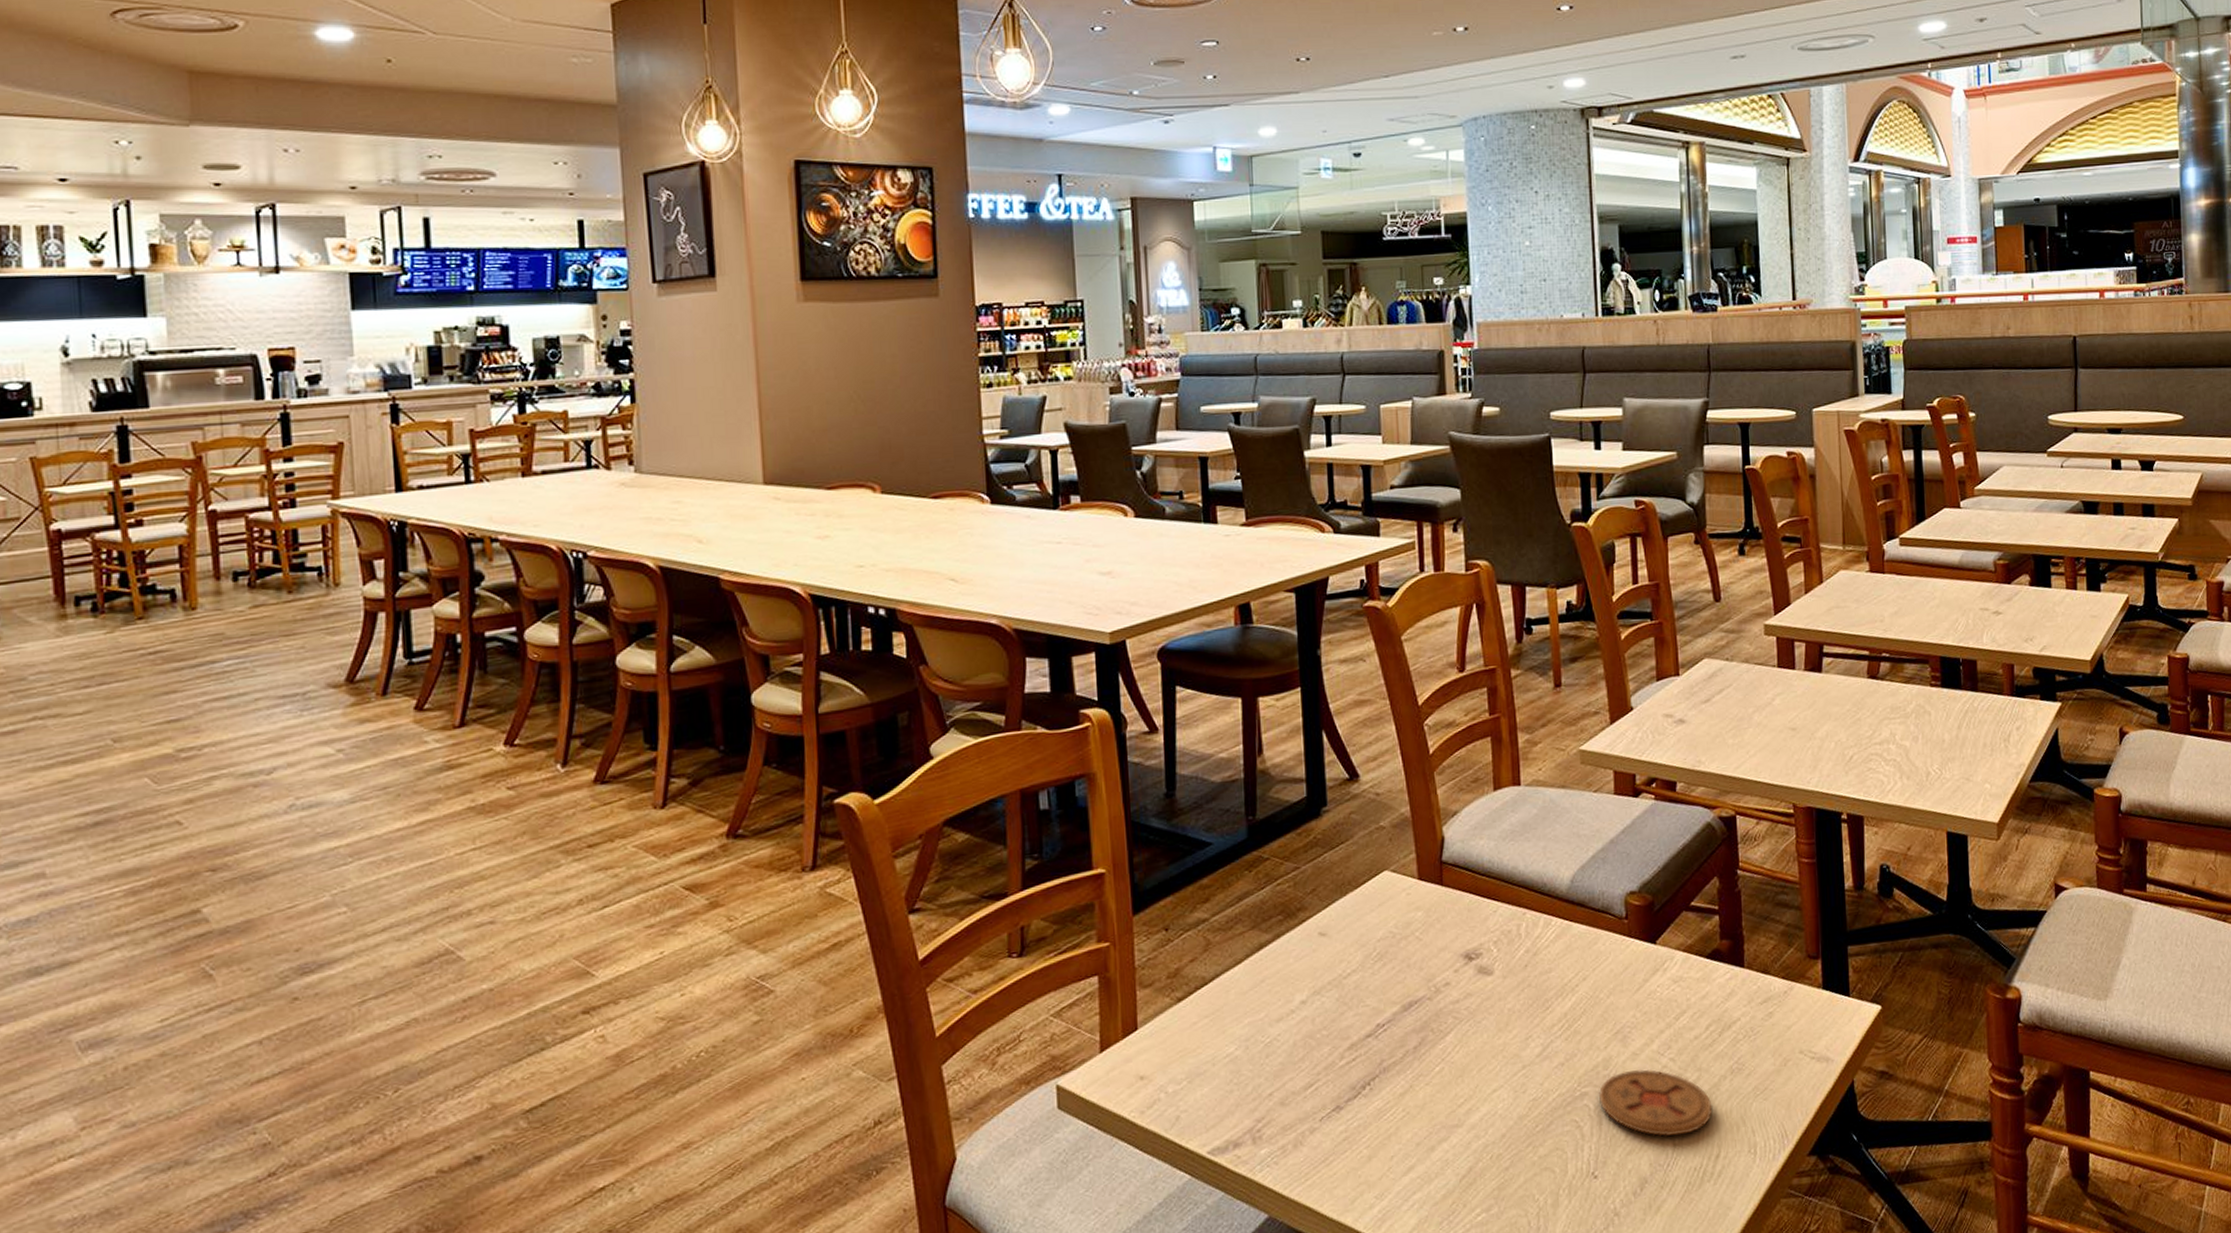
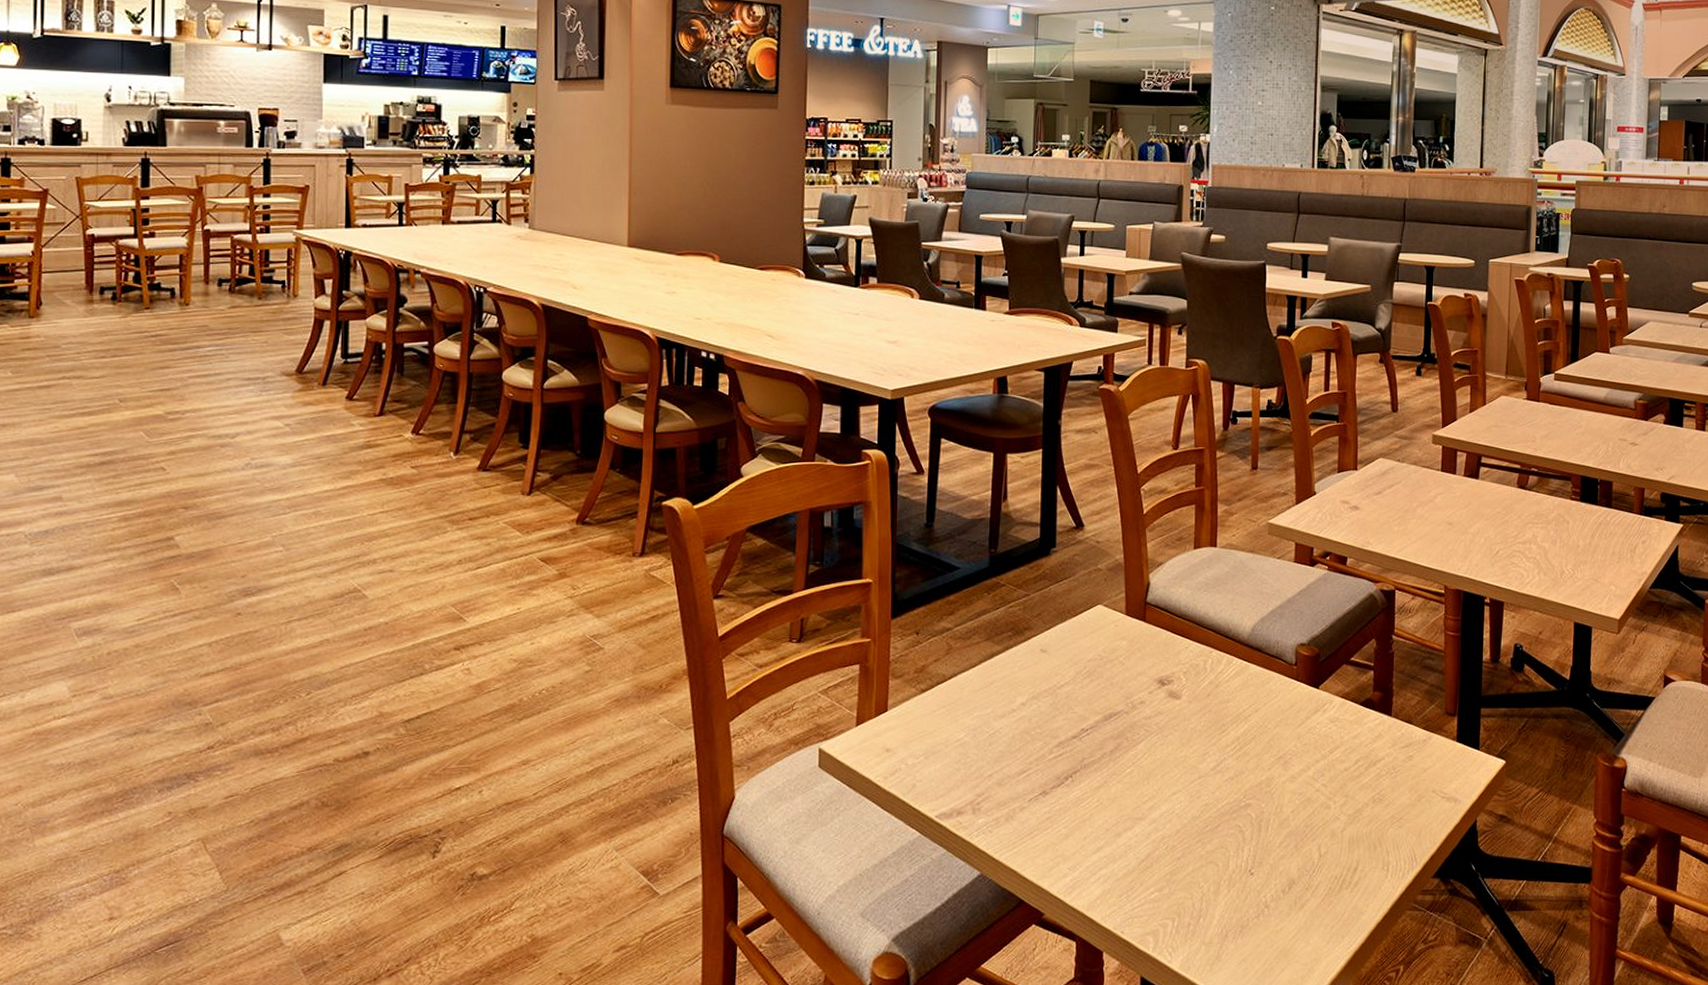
coaster: present [1598,1069,1712,1137] -> none [1260,790,1355,848]

